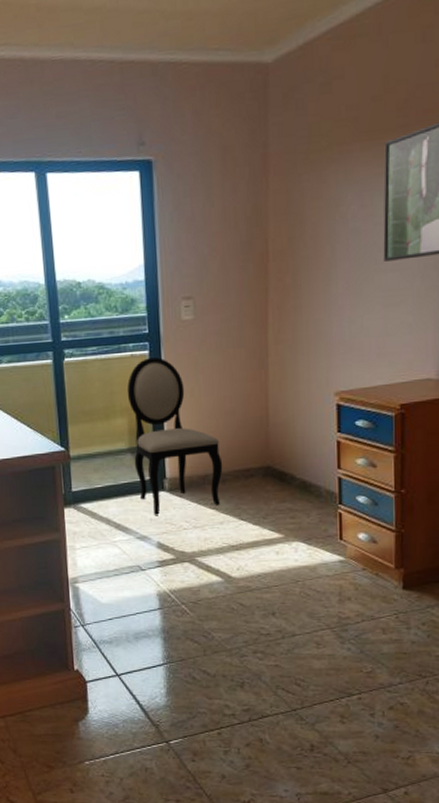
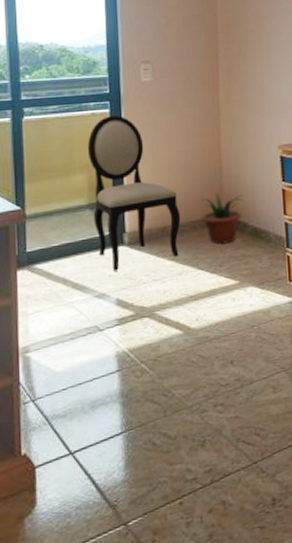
potted plant: none [244,441,291,496] -> present [201,192,243,245]

